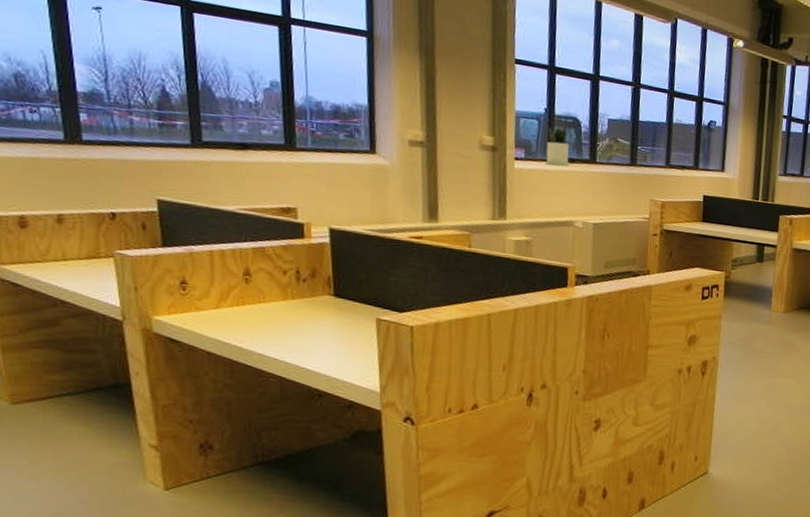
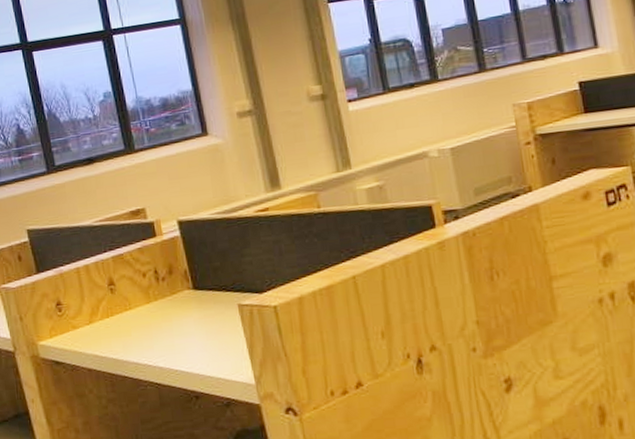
planter: present [544,126,570,167] -> none [376,51,409,99]

